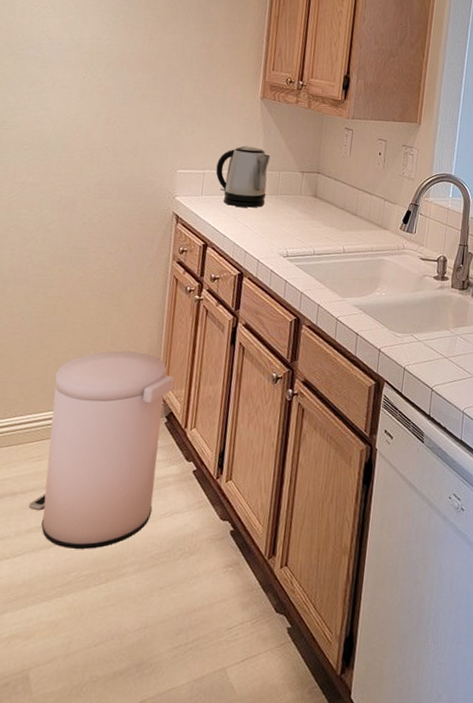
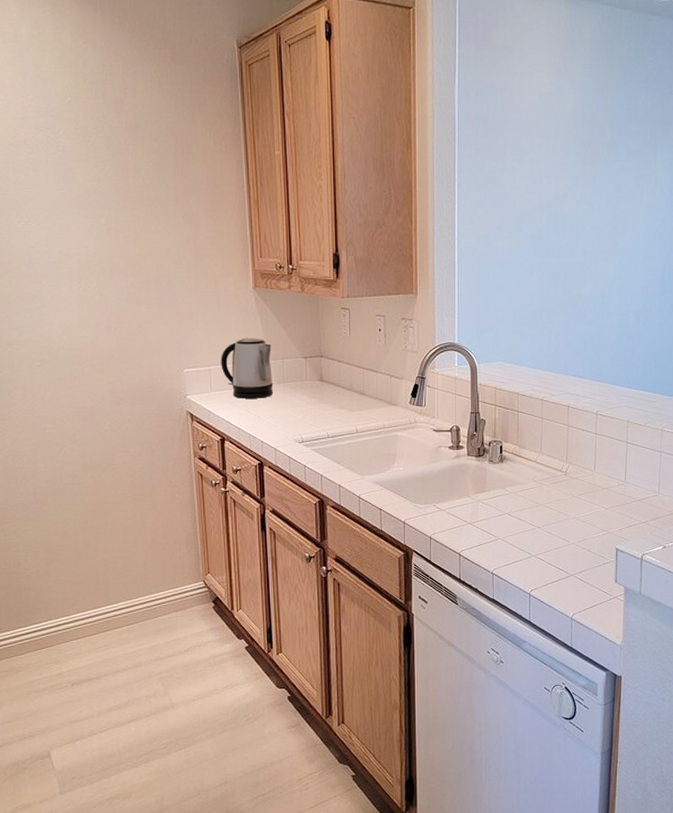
pedal bin: present [28,351,175,549] -> none [104,545,215,722]

